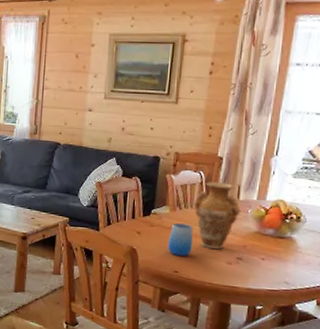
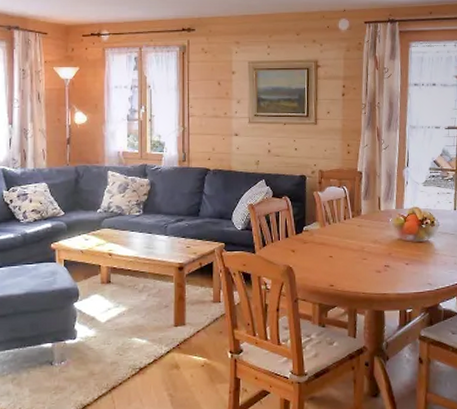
cup: present [167,223,194,256] -> none [321,238,345,269]
vase: present [193,182,241,250] -> none [341,195,383,260]

